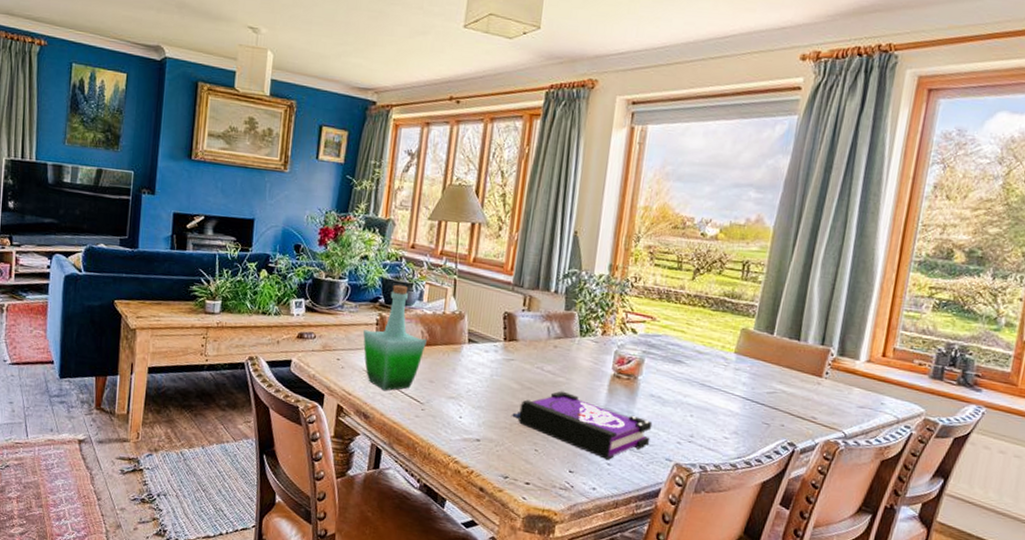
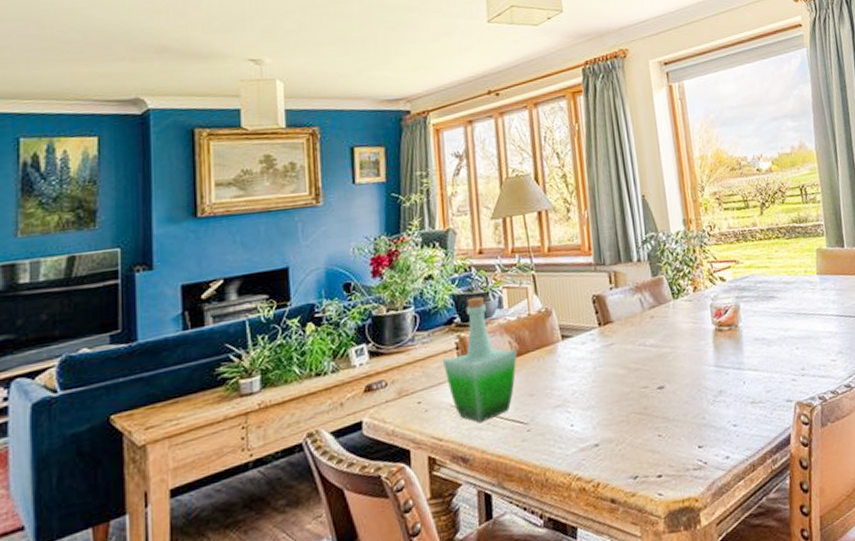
board game: present [512,391,653,460] -> none [626,361,768,421]

